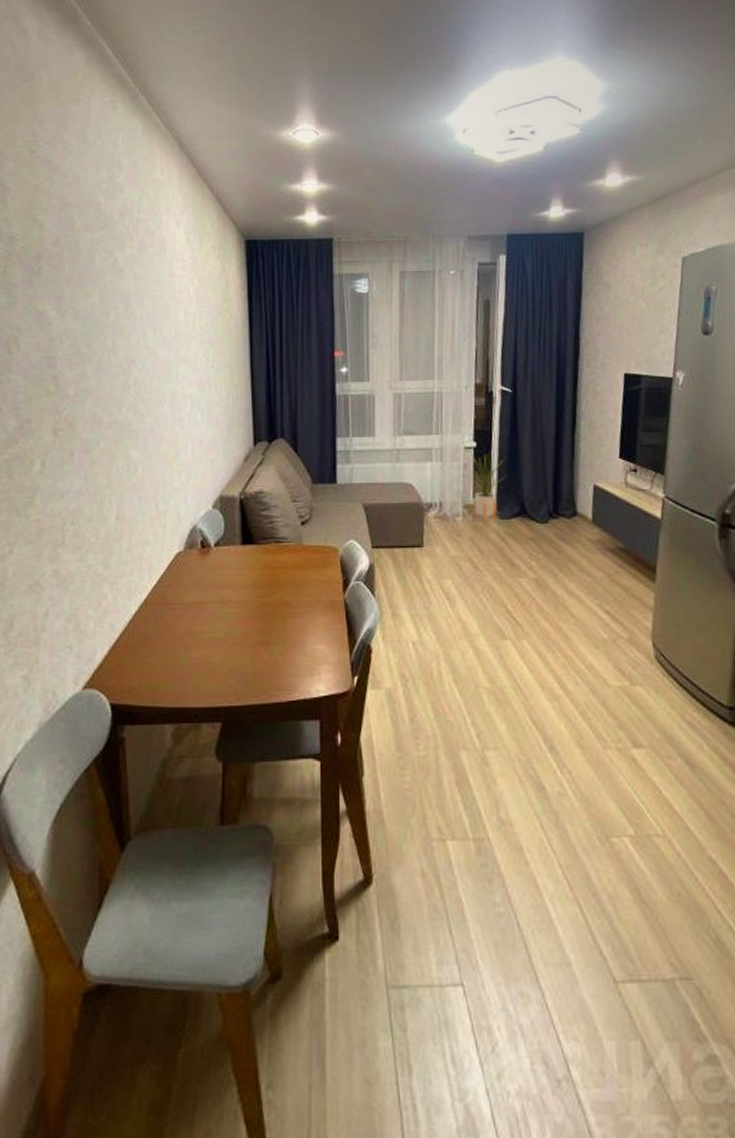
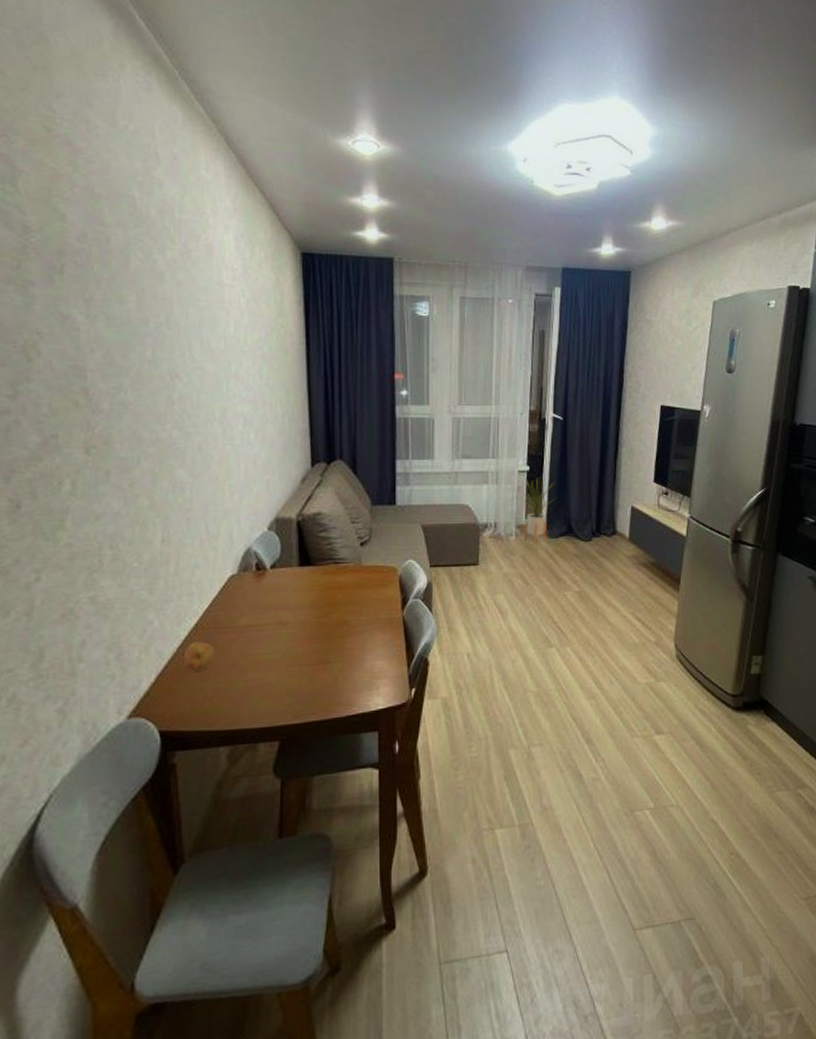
fruit: none [134,617,162,646] -> present [184,641,215,672]

